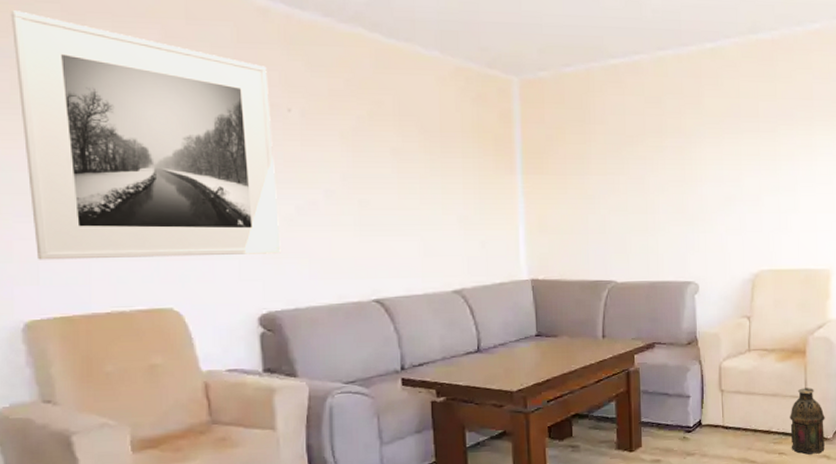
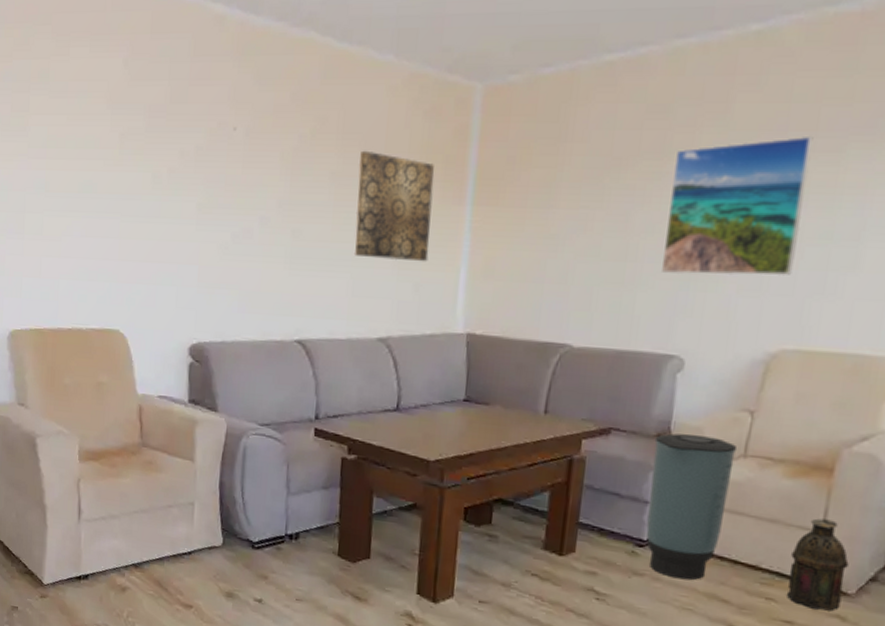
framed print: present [10,10,281,260] -> none [14,35,218,283]
wall art: none [417,130,490,223] -> present [353,150,435,262]
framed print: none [671,121,759,221] -> present [661,137,814,276]
trash can: none [687,339,744,452] -> present [646,433,738,580]

